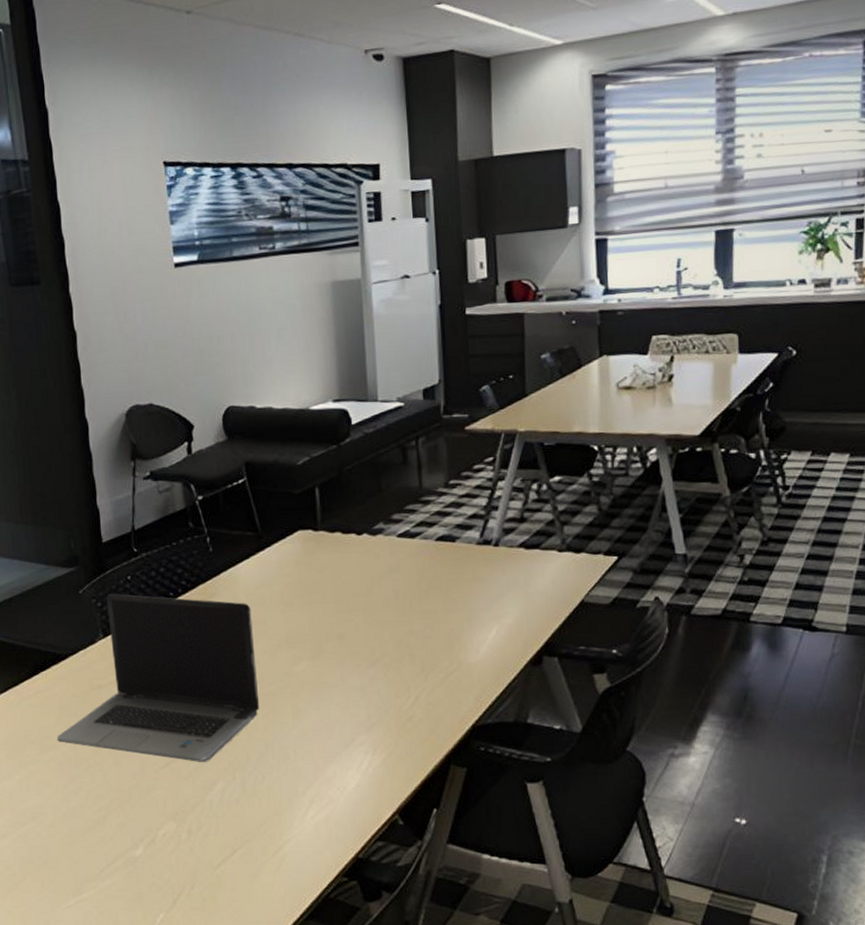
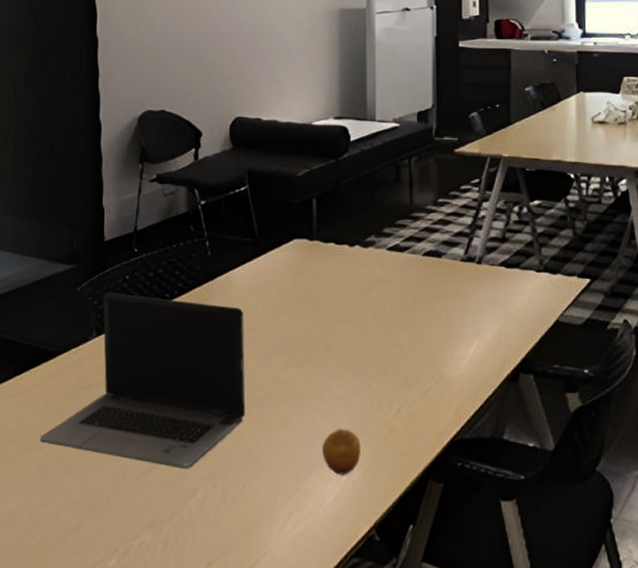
fruit: none [340,718,380,763] -> present [322,429,361,475]

